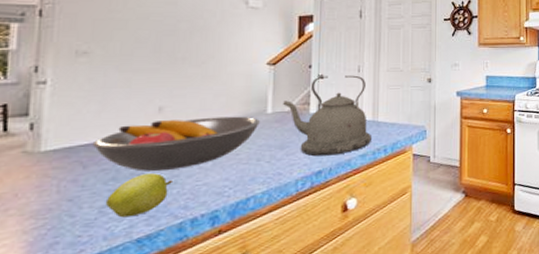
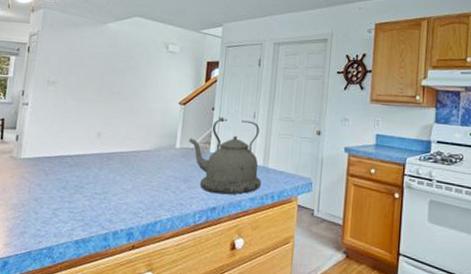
fruit bowl: present [92,116,261,171] -> none [52,144,171,187]
apple: present [105,173,172,218] -> none [57,187,103,222]

